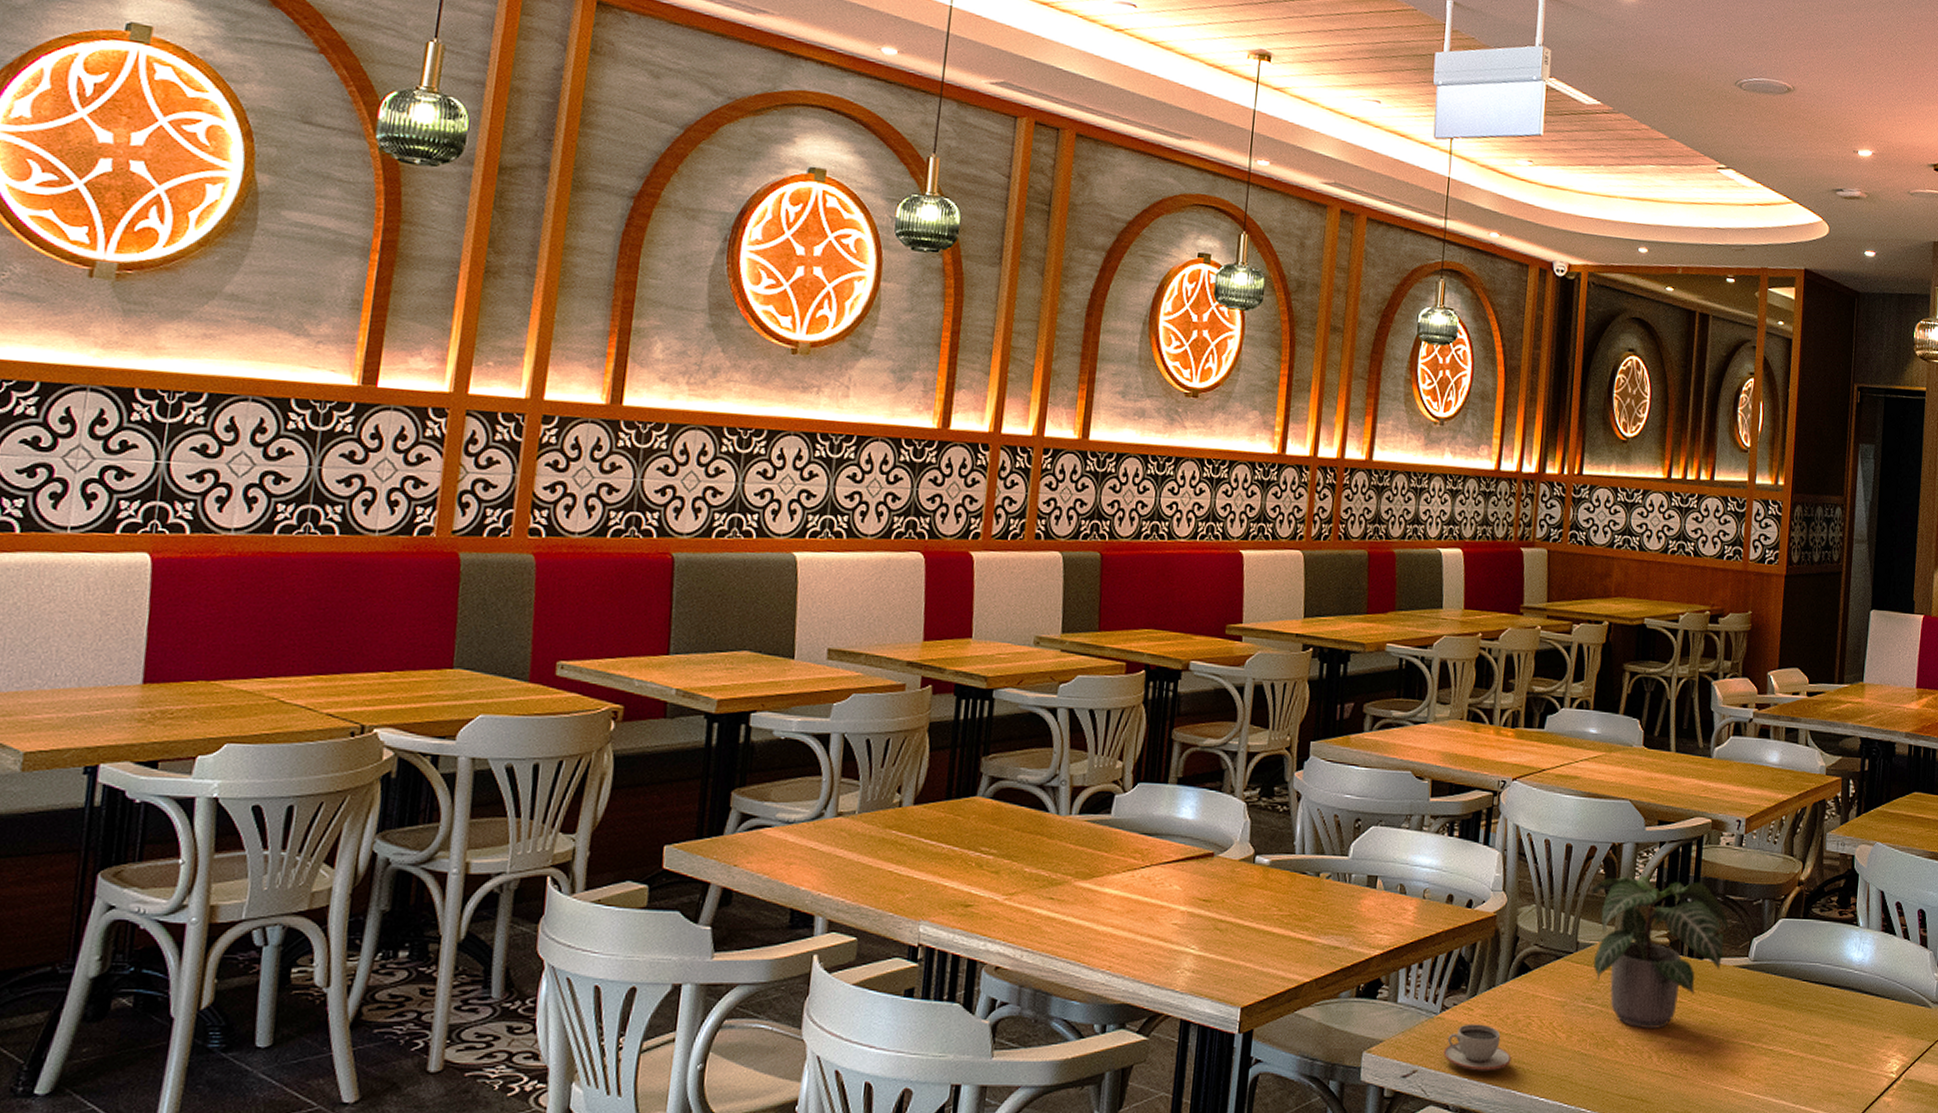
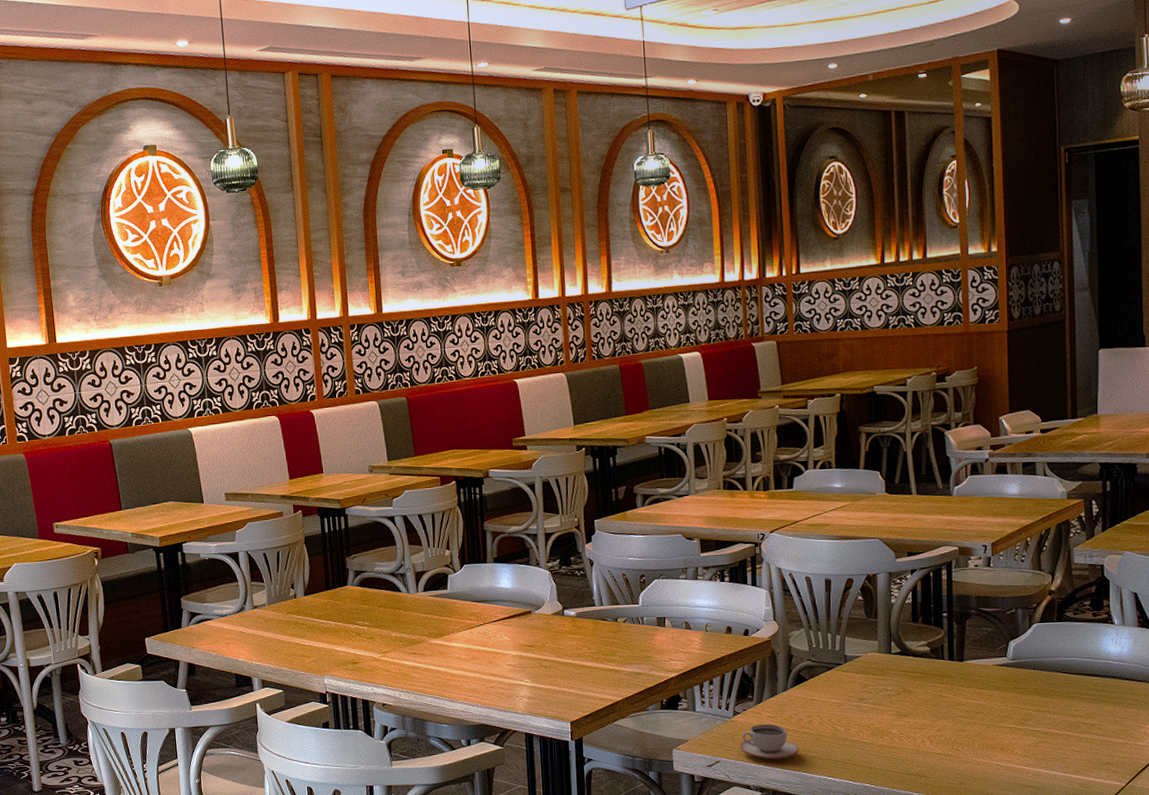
potted plant: present [1590,875,1729,1028] -> none [852,598,985,720]

